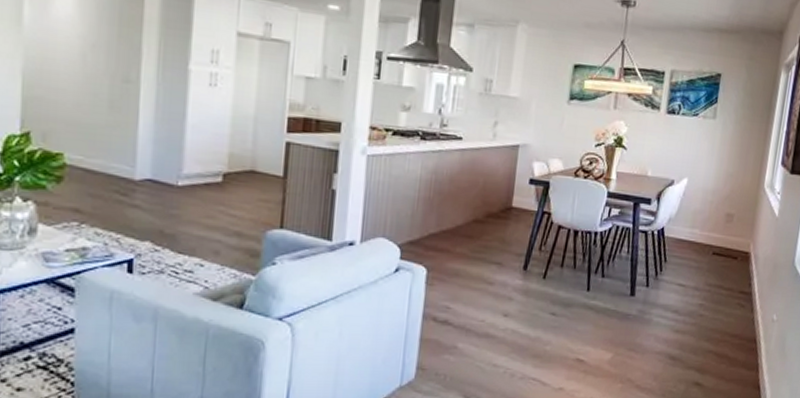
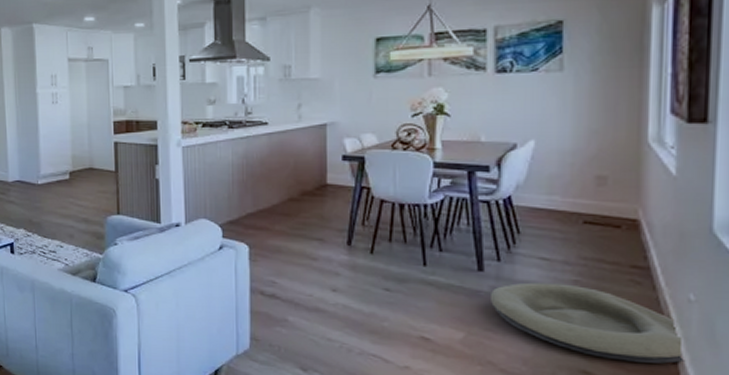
dog bed: none [636,306,765,373] -> present [489,282,686,364]

